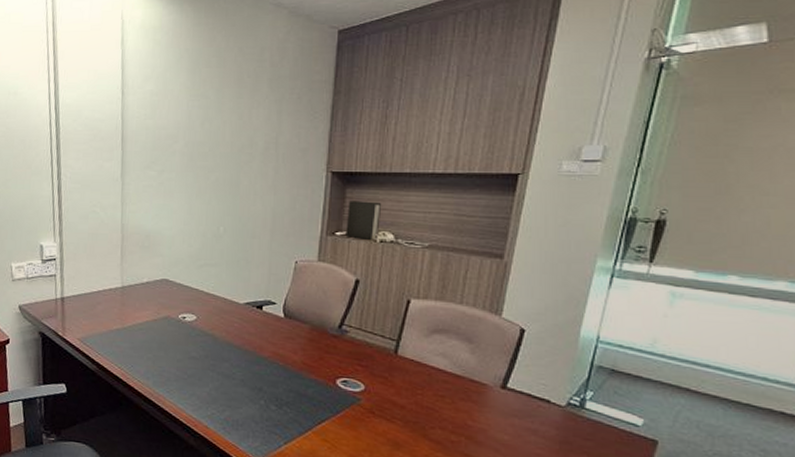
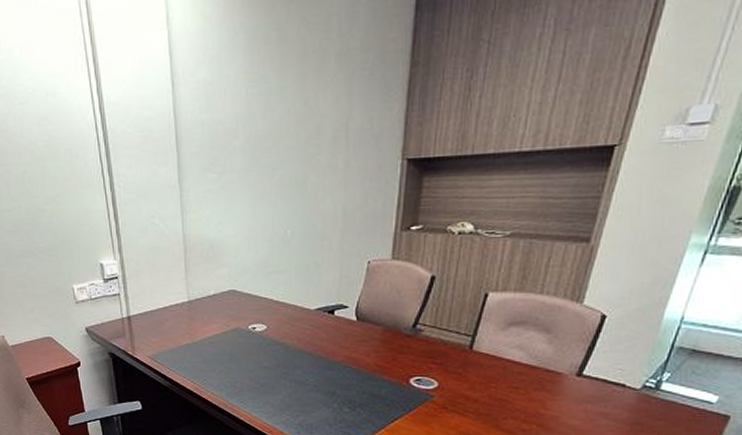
binder: present [345,201,381,241] -> none [421,189,461,234]

